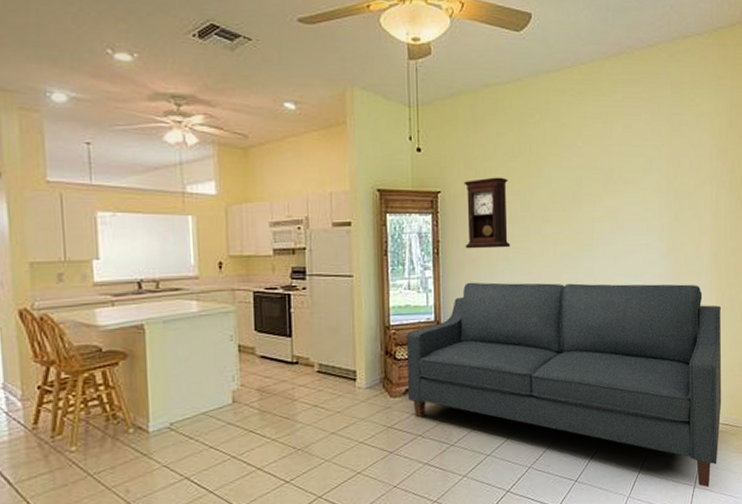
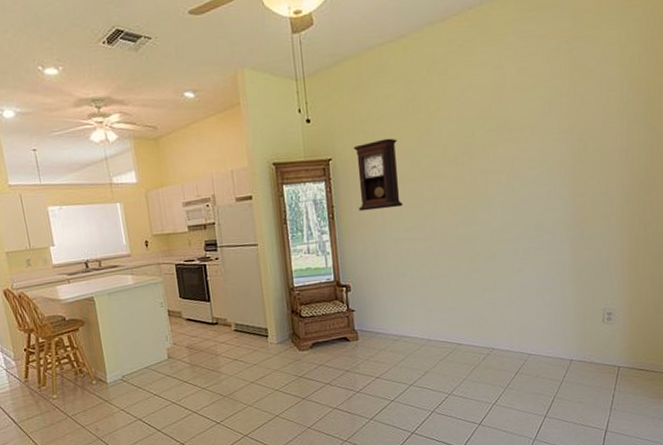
sofa: present [407,282,722,488] -> none [310,228,637,432]

